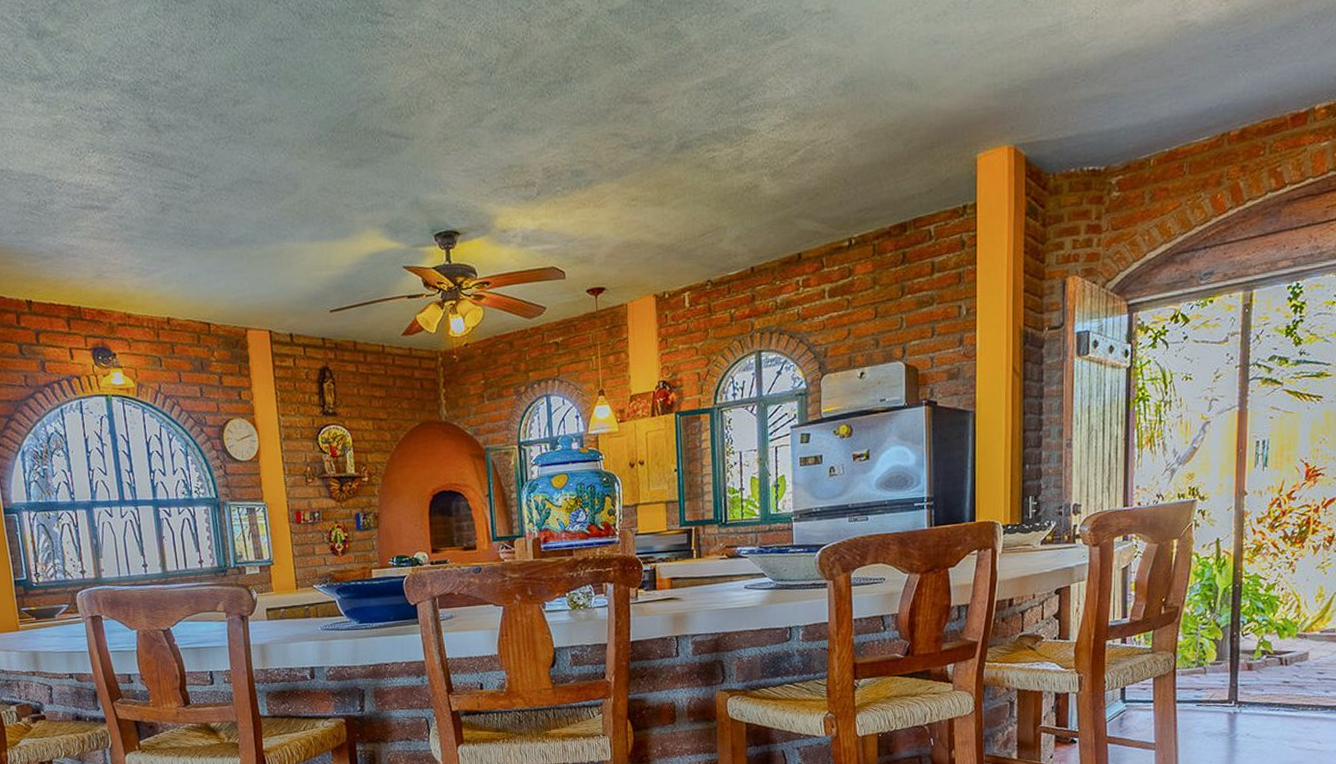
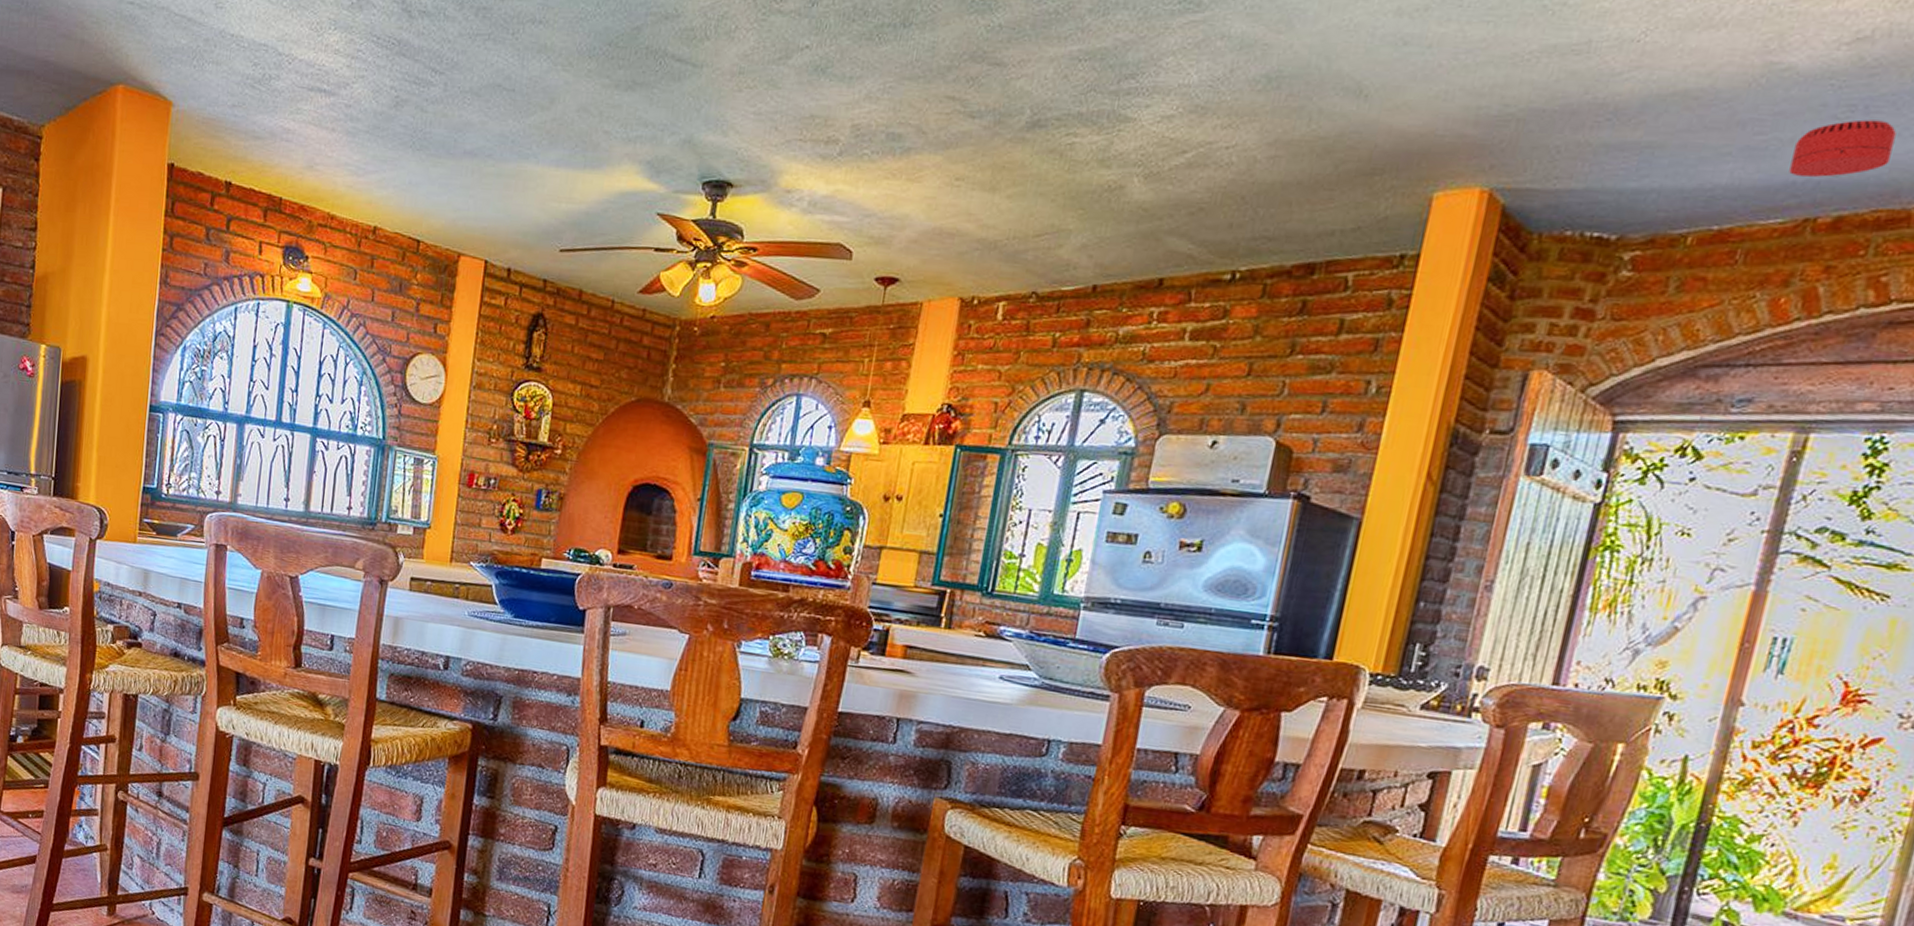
smoke detector: none [1206,54,1268,103] -> present [1789,119,1897,177]

